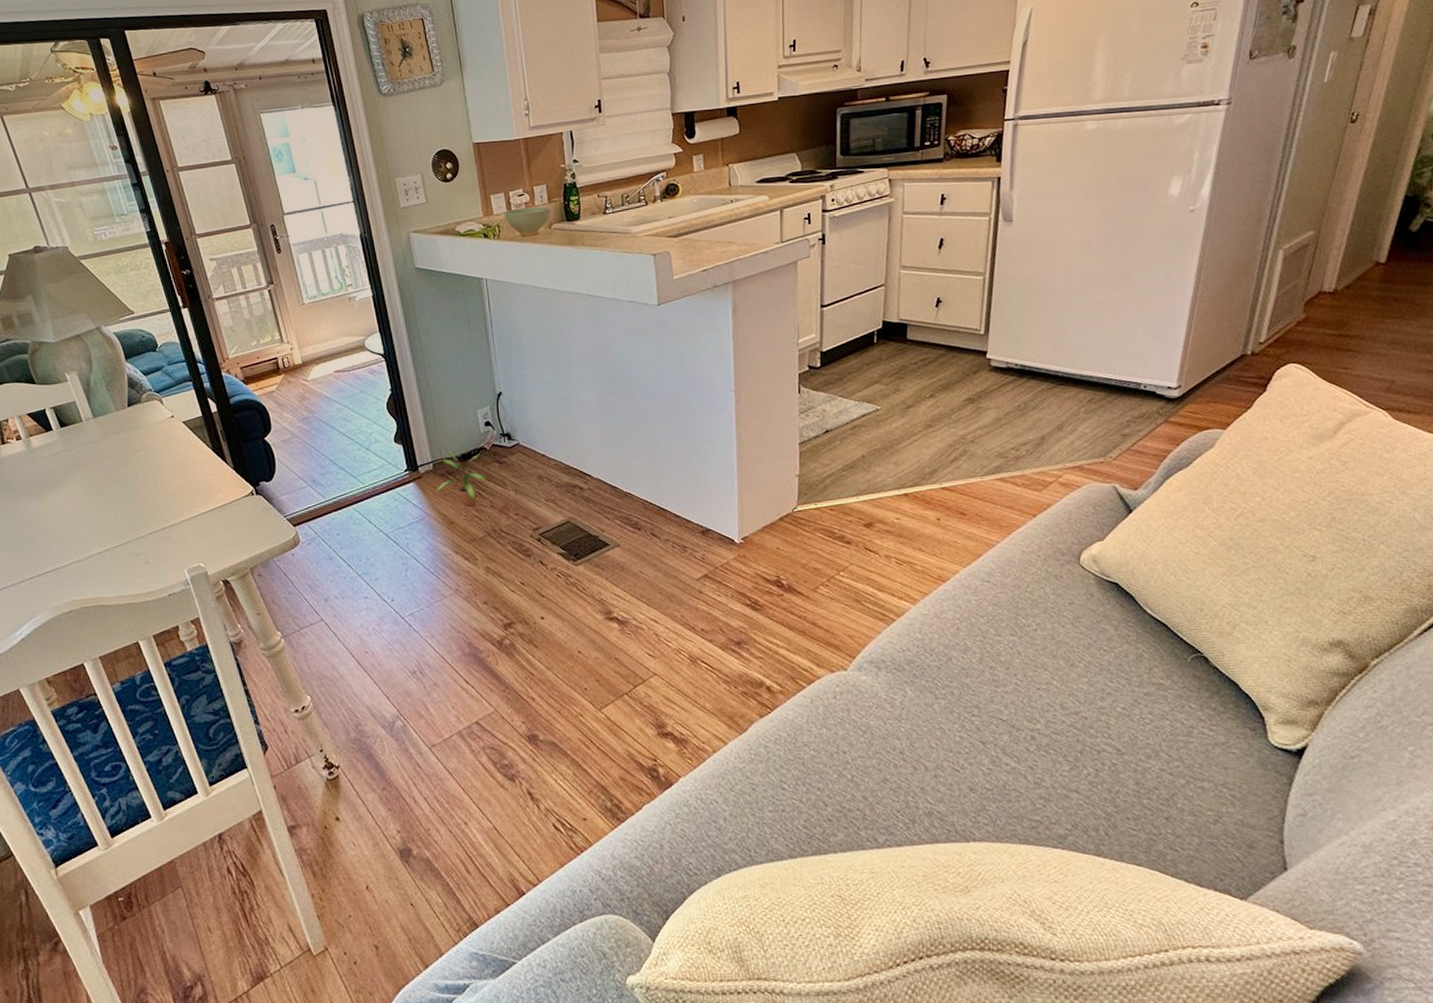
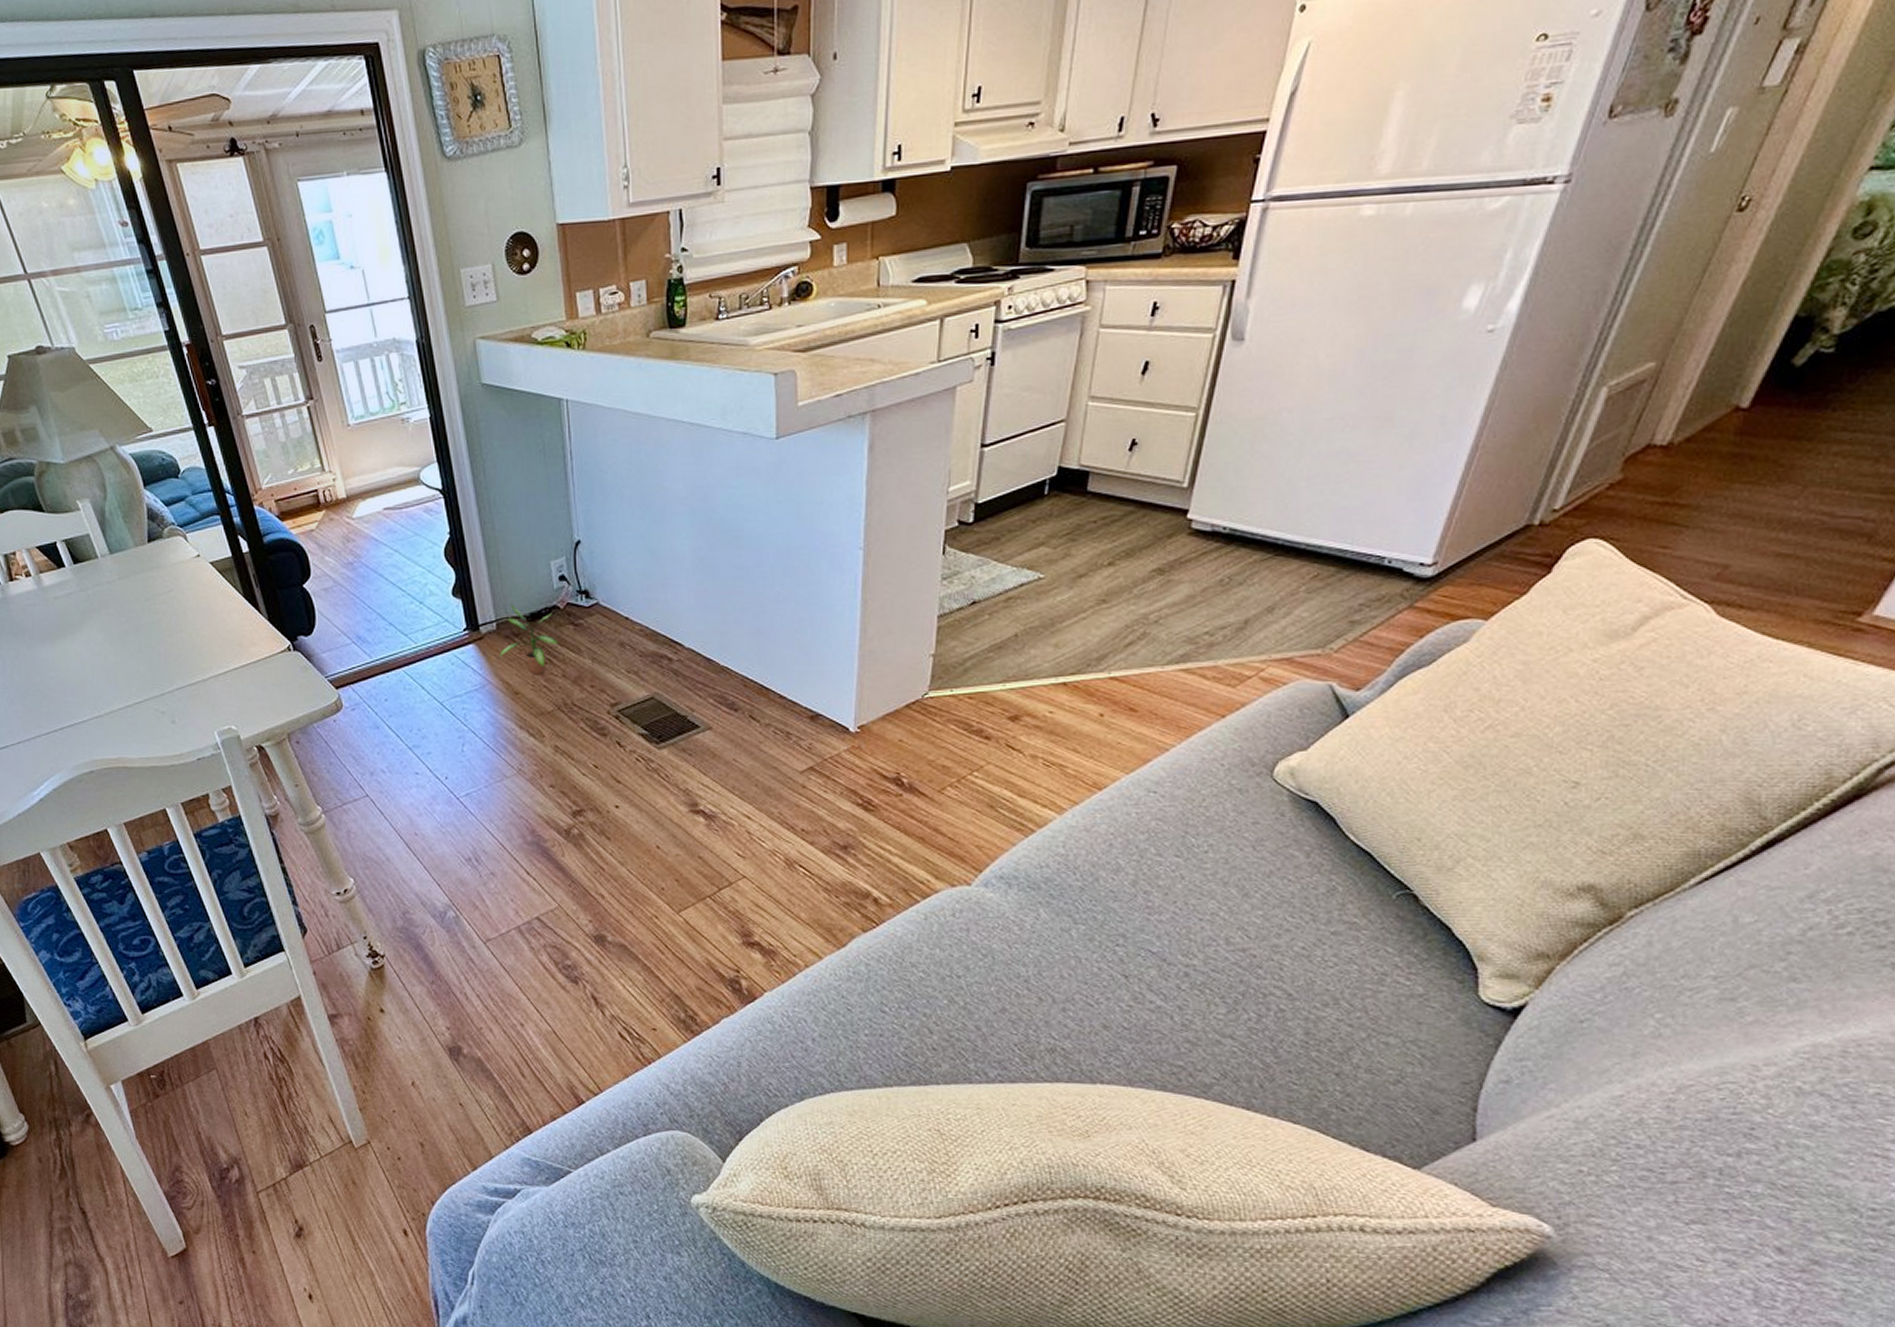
bowl: present [503,206,551,237] -> none [591,308,650,347]

